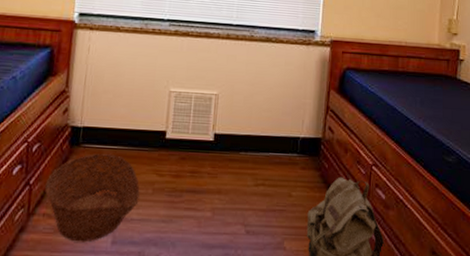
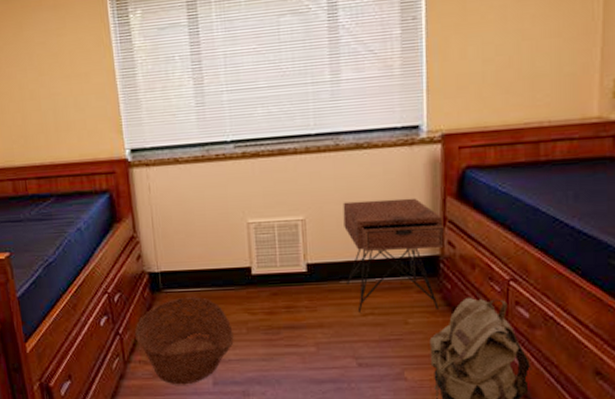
nightstand: none [246,84,327,186] -> present [343,198,444,312]

